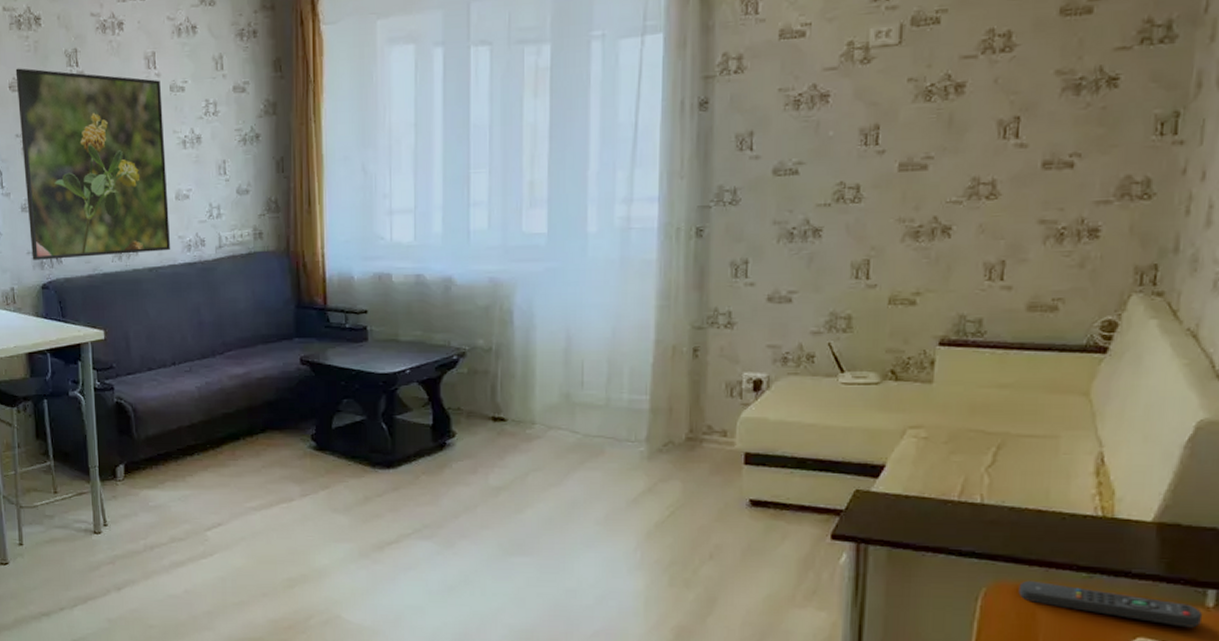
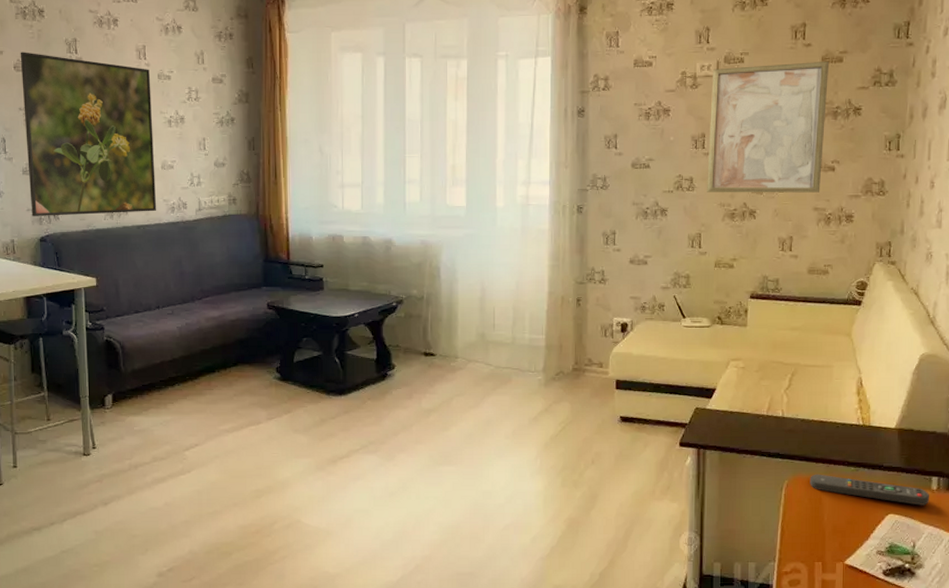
wall art: none [880,14,1070,204] -> present [707,62,829,193]

